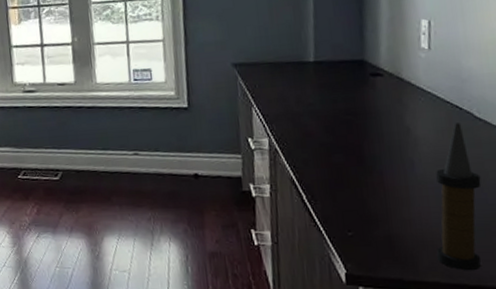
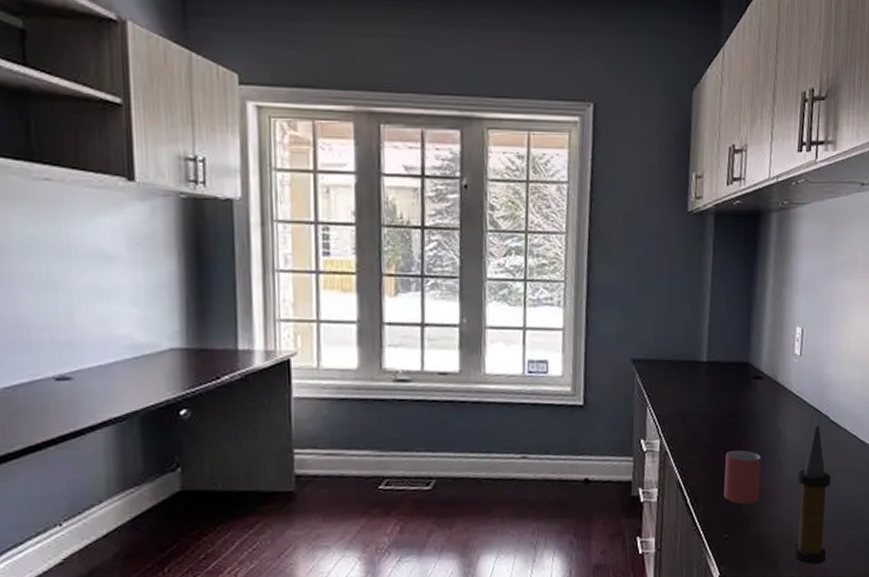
mug: none [343,148,388,203] -> present [724,450,761,505]

